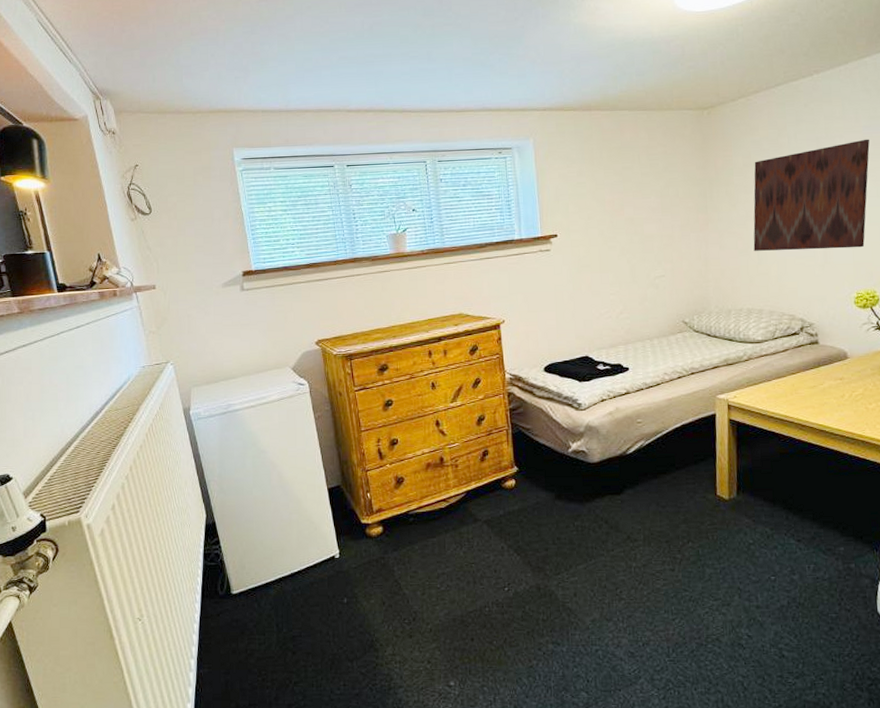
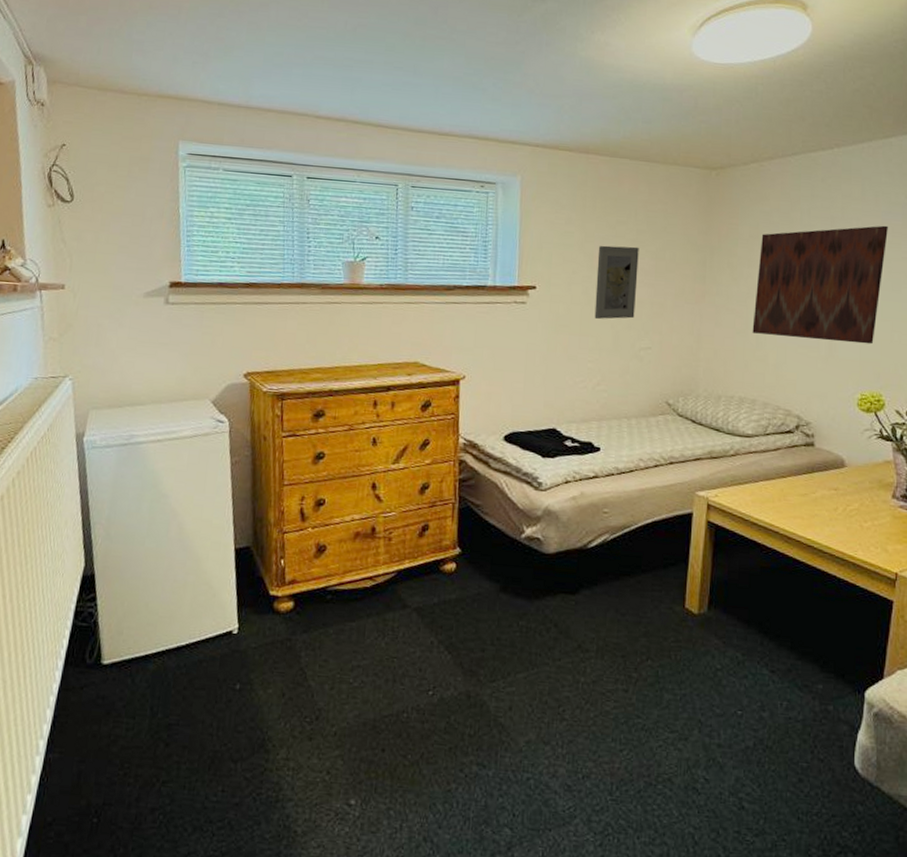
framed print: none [608,188,647,257] -> present [594,245,639,320]

